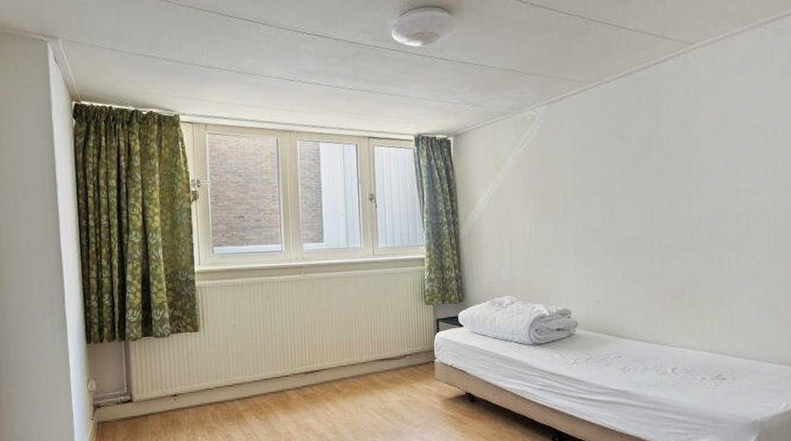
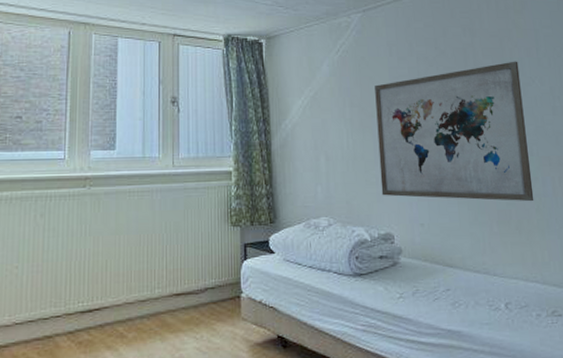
wall art: none [557,145,709,280] -> present [375,61,534,202]

